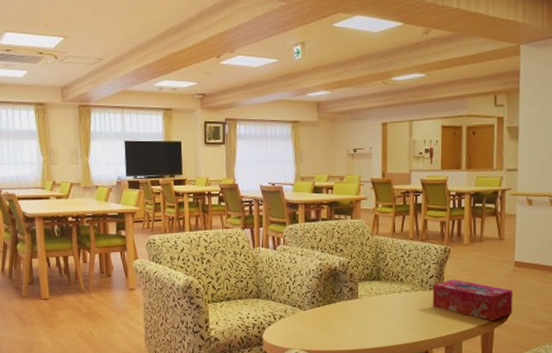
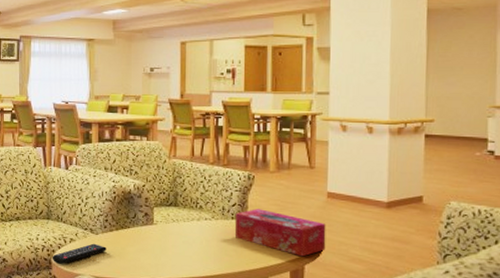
remote control: none [262,319,314,340] -> present [52,243,107,264]

